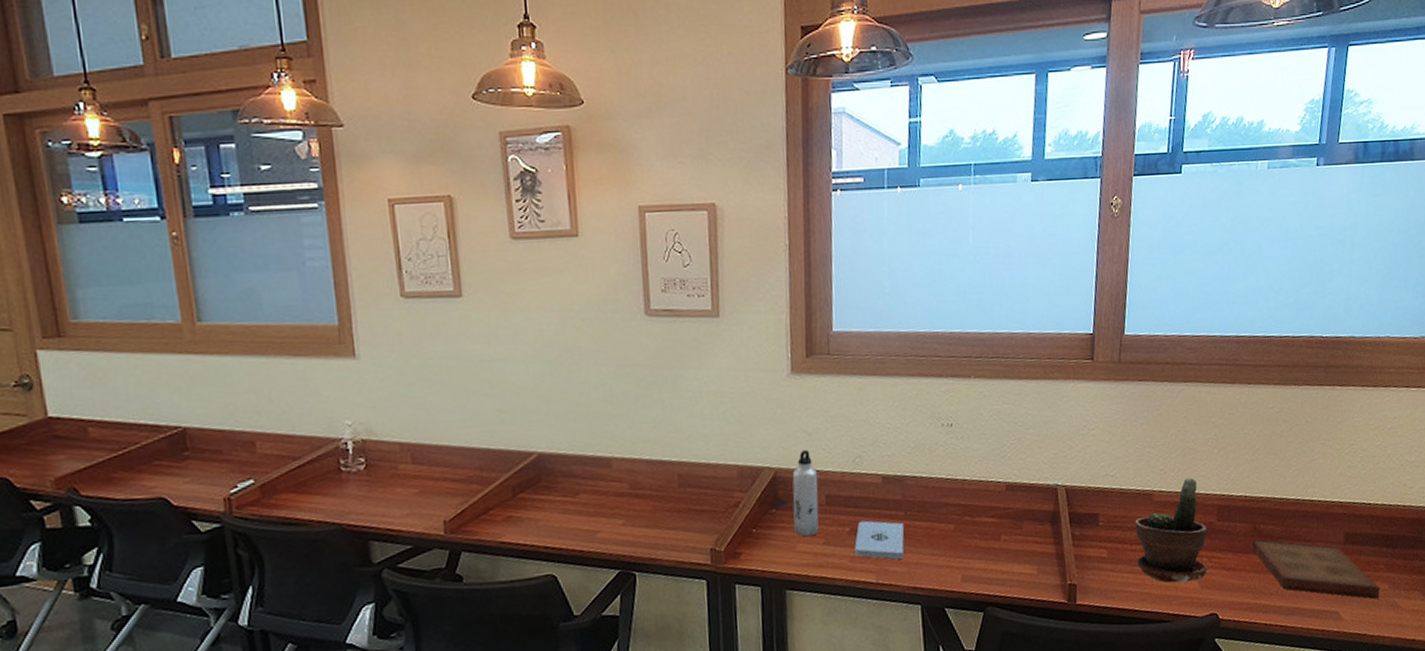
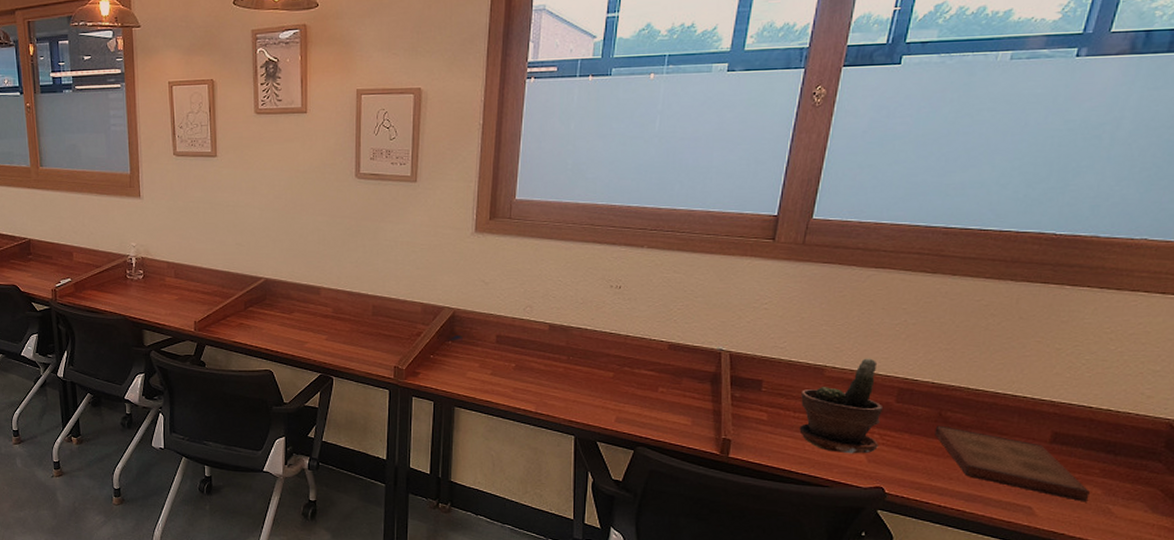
water bottle: present [792,449,819,537] -> none [466,296,491,367]
notepad: present [854,520,905,560] -> none [518,359,566,396]

